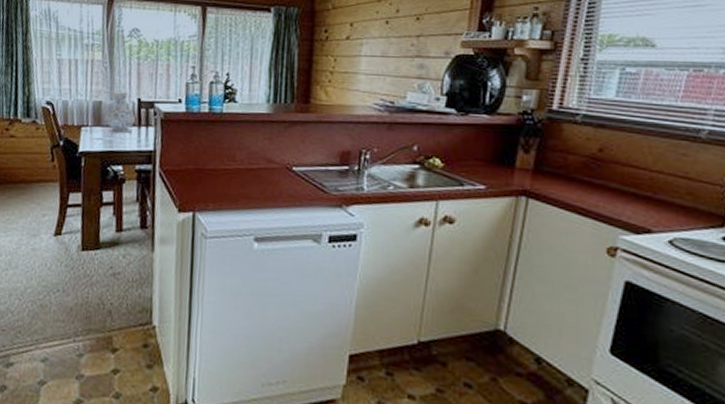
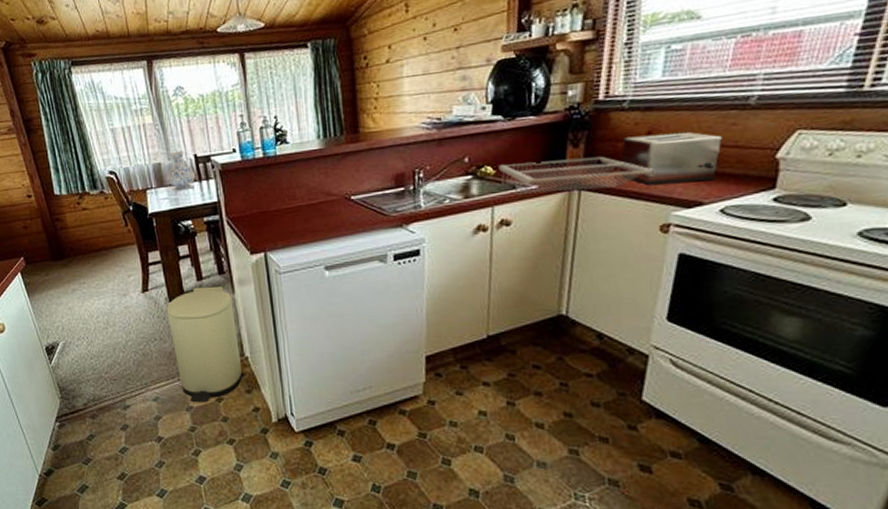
pedal bin: none [75,239,151,373] -> present [166,286,243,403]
dish rack: none [447,158,604,201] -> present [499,156,654,194]
toaster: none [570,151,673,209] -> present [620,132,723,186]

